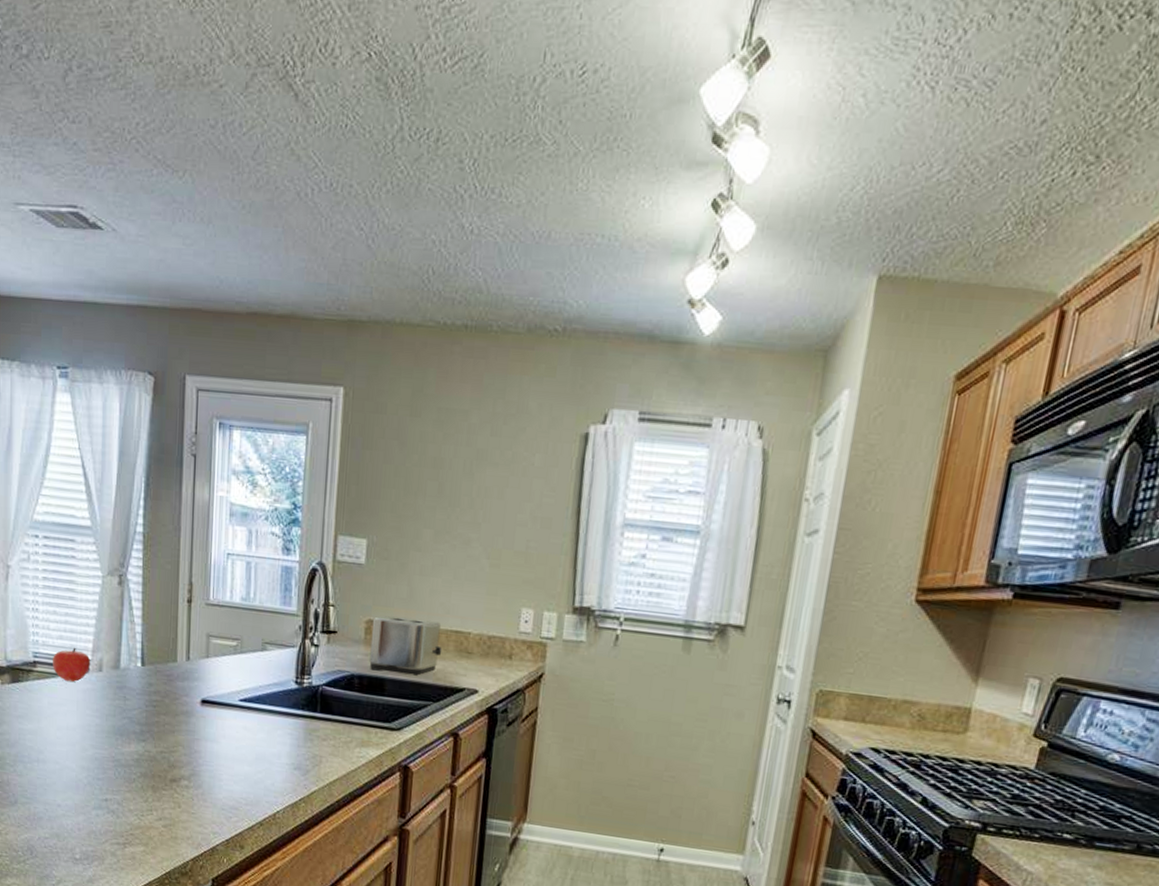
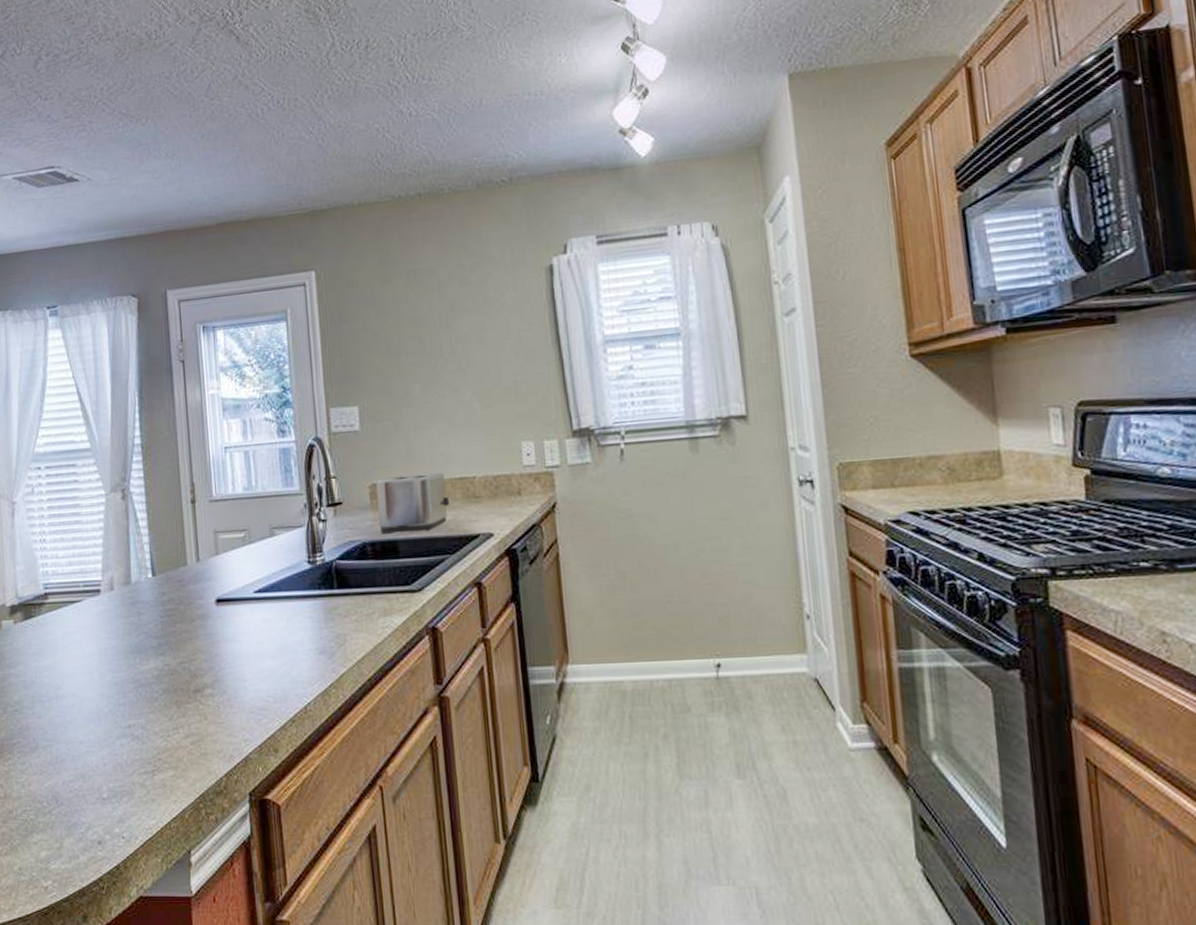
fruit: present [53,647,91,683] -> none [63,570,102,608]

